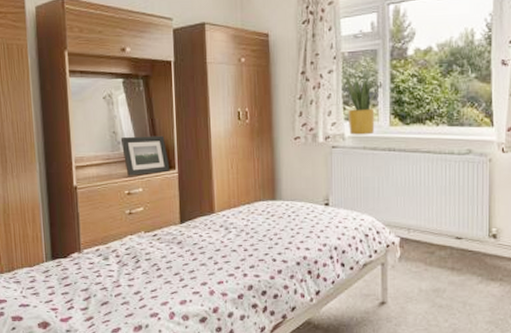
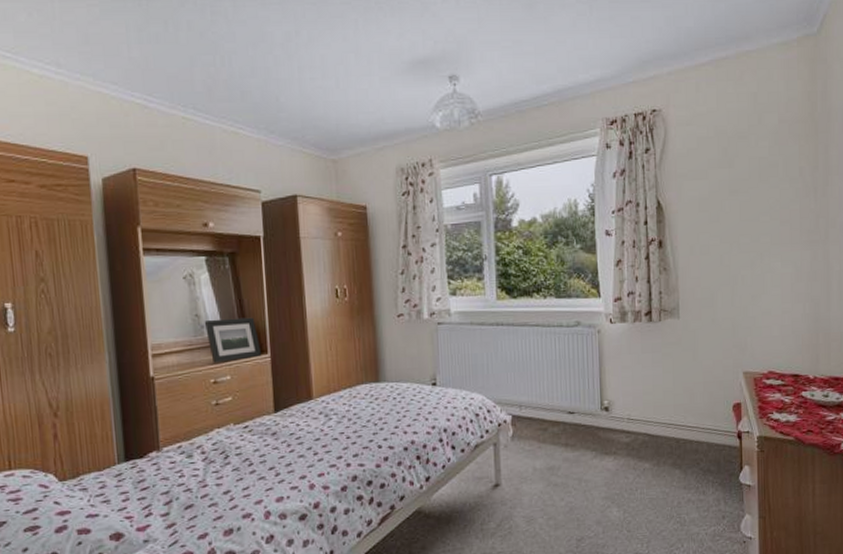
planter: present [345,73,376,135] -> none [449,245,482,311]

